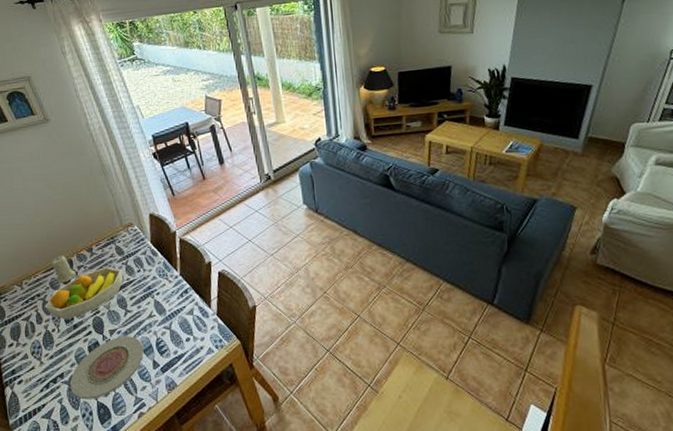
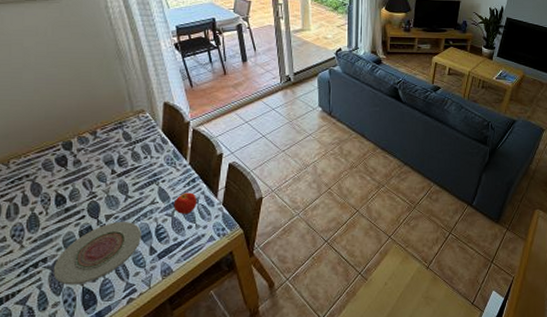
fruit bowl: present [45,267,124,320] -> none [33,151,128,203]
candle: present [51,255,76,283] -> none [46,136,75,165]
apple: none [170,304,192,326] -> present [173,192,197,214]

